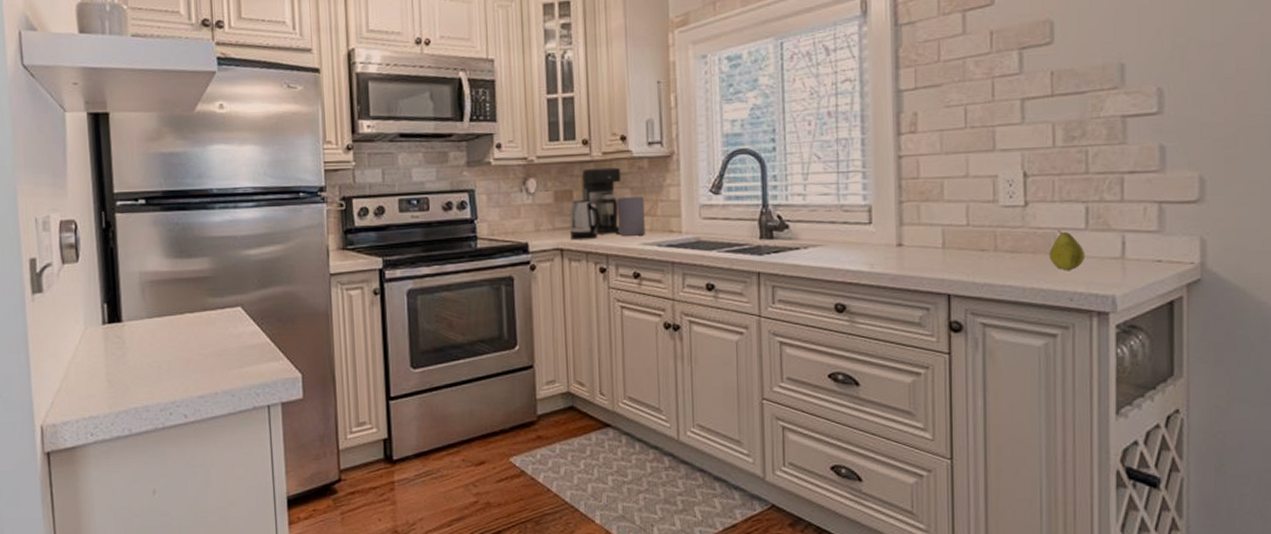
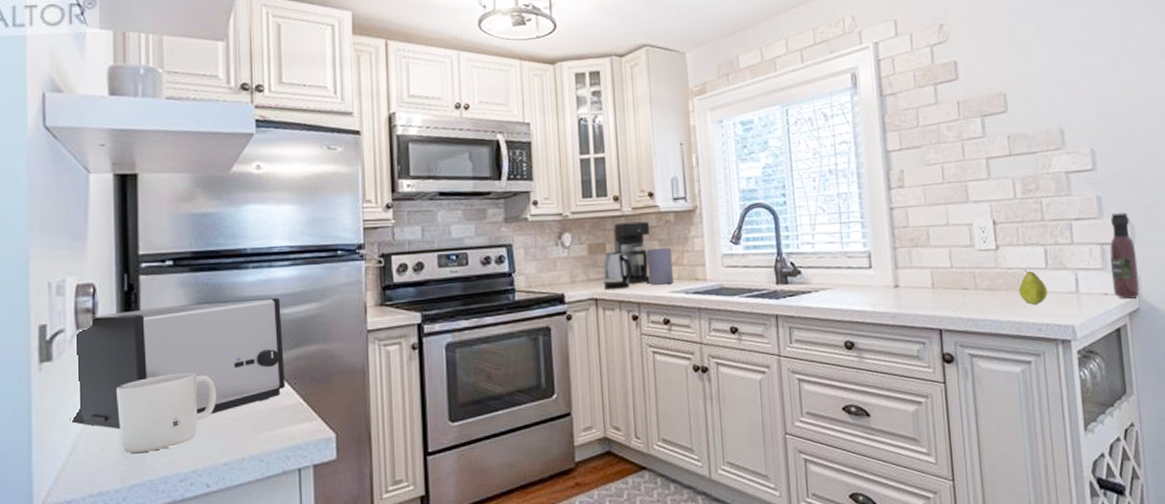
toaster: none [61,238,254,360] -> present [70,297,286,430]
mug: none [99,308,191,382] -> present [115,372,217,453]
wine bottle: none [1169,165,1205,267] -> present [1109,212,1140,299]

